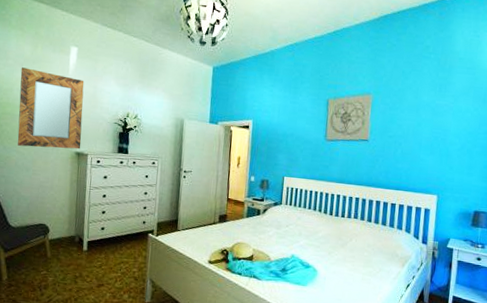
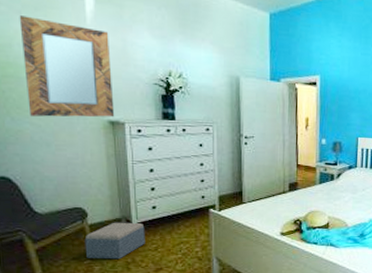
footstool: none [43,239,93,273] -> present [84,222,145,260]

